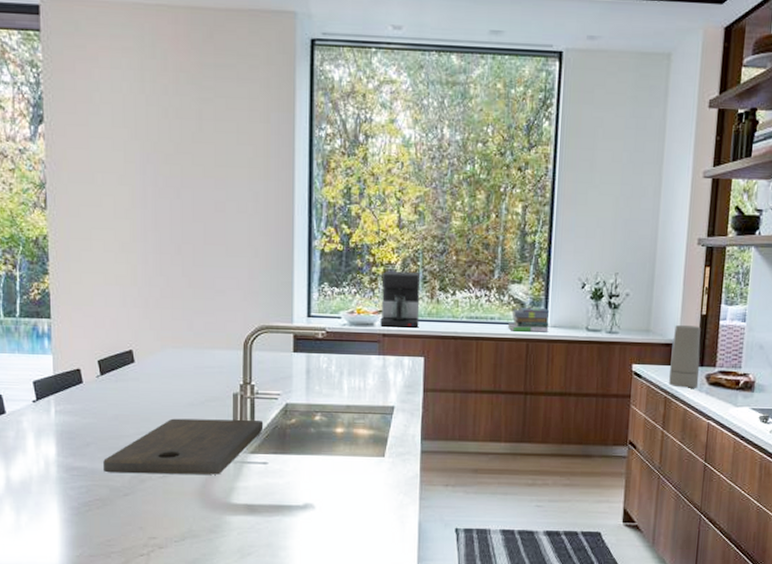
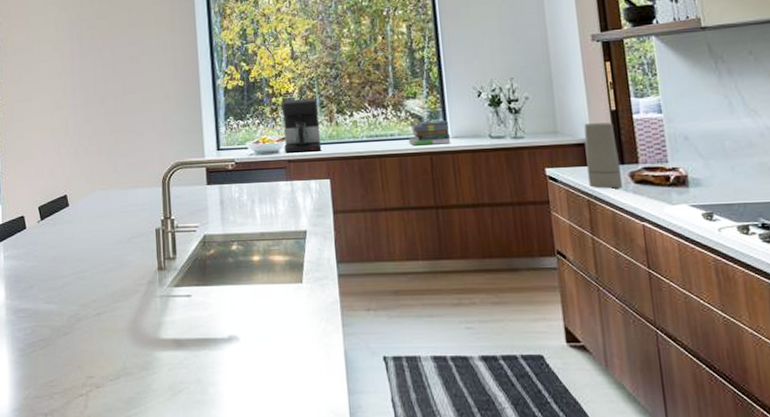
cutting board: present [103,418,264,475] -> none [45,254,185,313]

